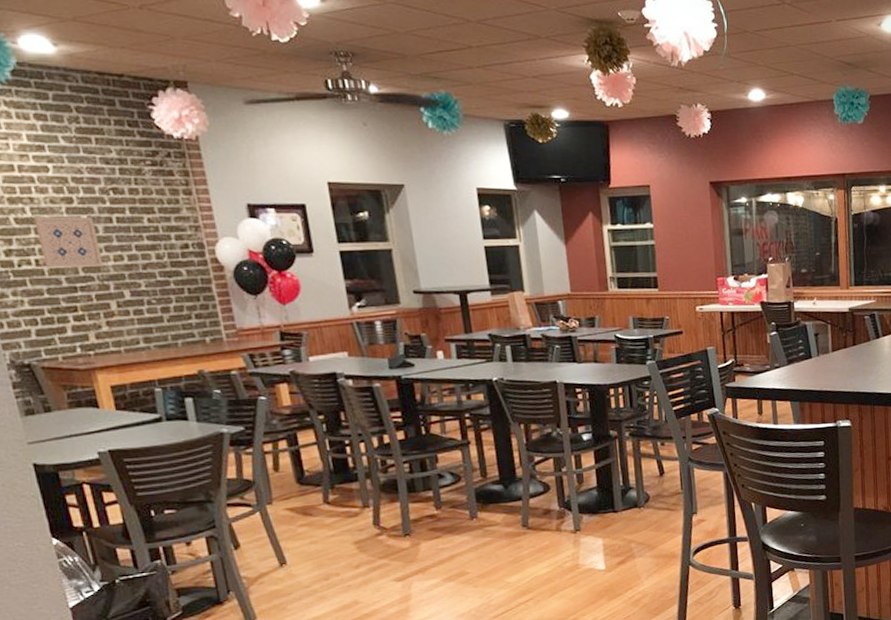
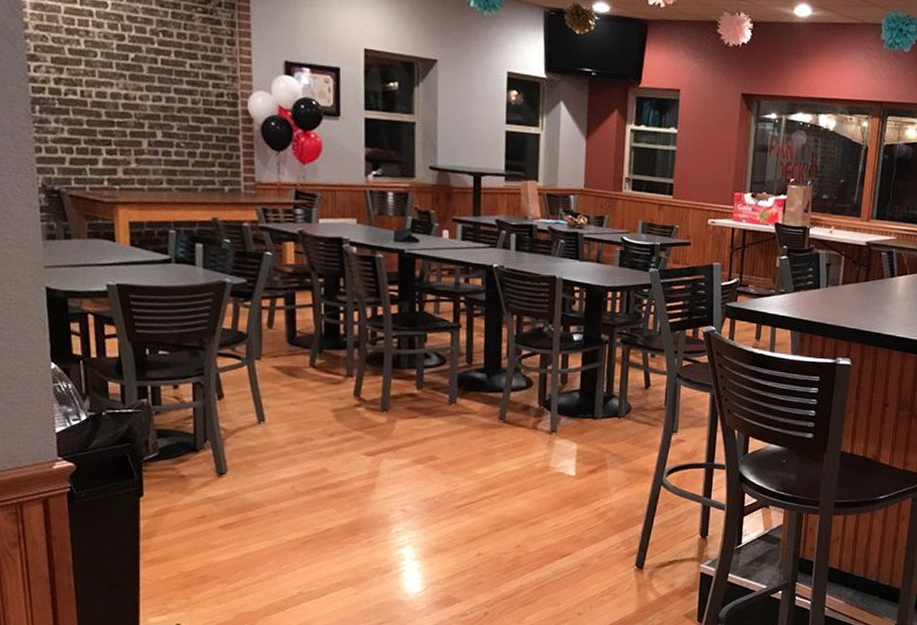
wall art: present [33,216,104,268] -> none [86,49,142,105]

